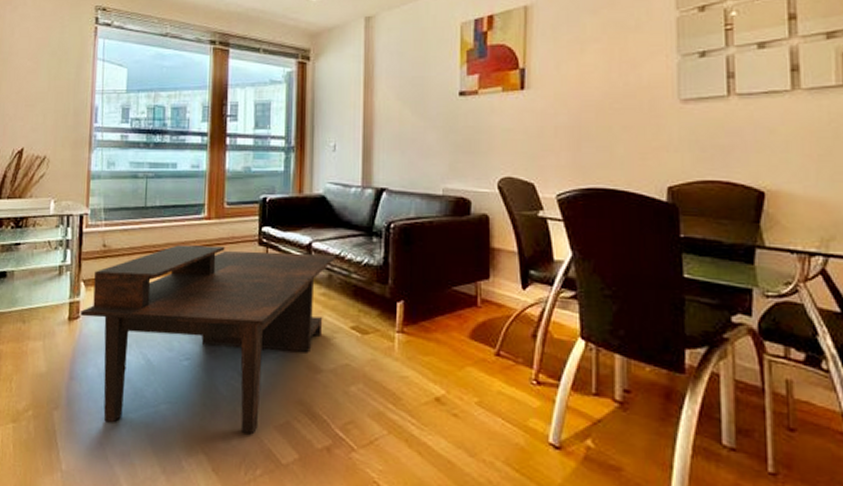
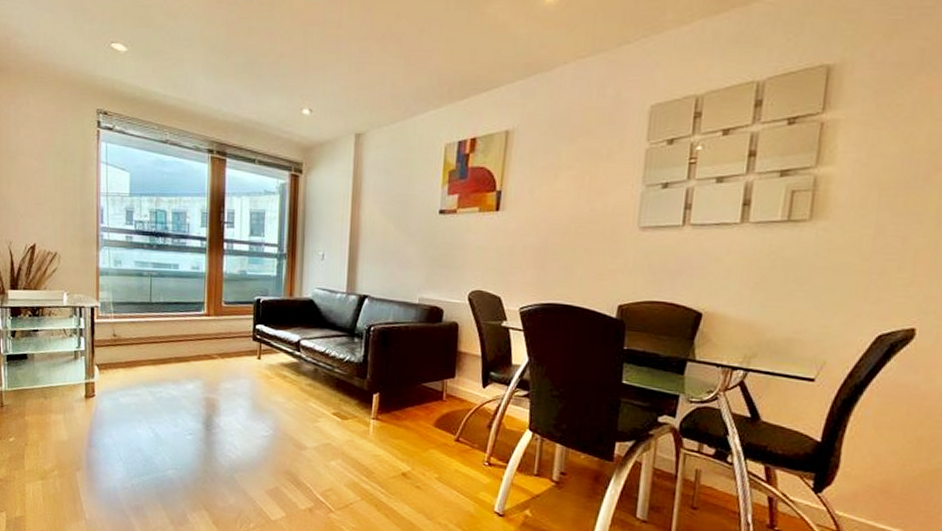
coffee table: present [80,245,337,433] -> none [96,337,322,496]

